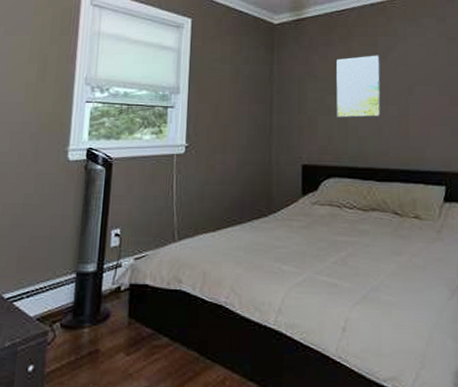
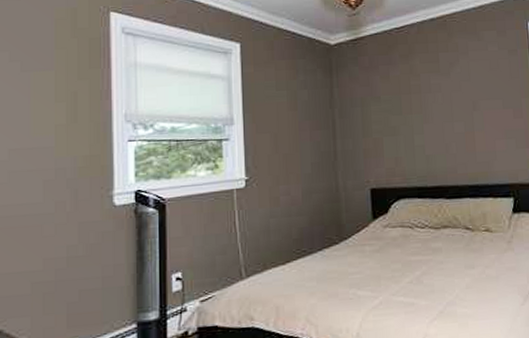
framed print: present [335,54,381,118] -> none [398,70,447,138]

